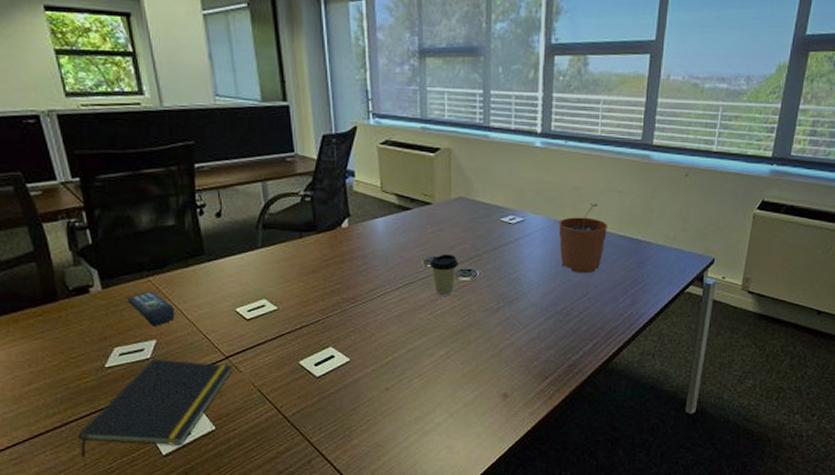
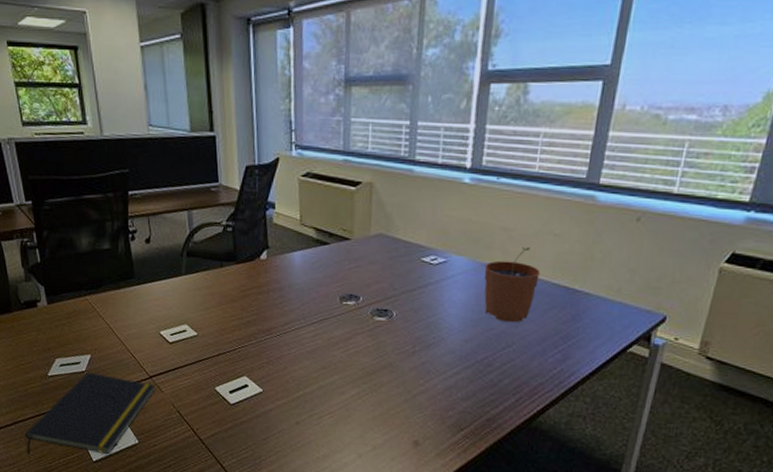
remote control: present [127,292,175,326] -> none [67,310,107,342]
coffee cup: present [429,254,458,296] -> none [345,292,375,336]

